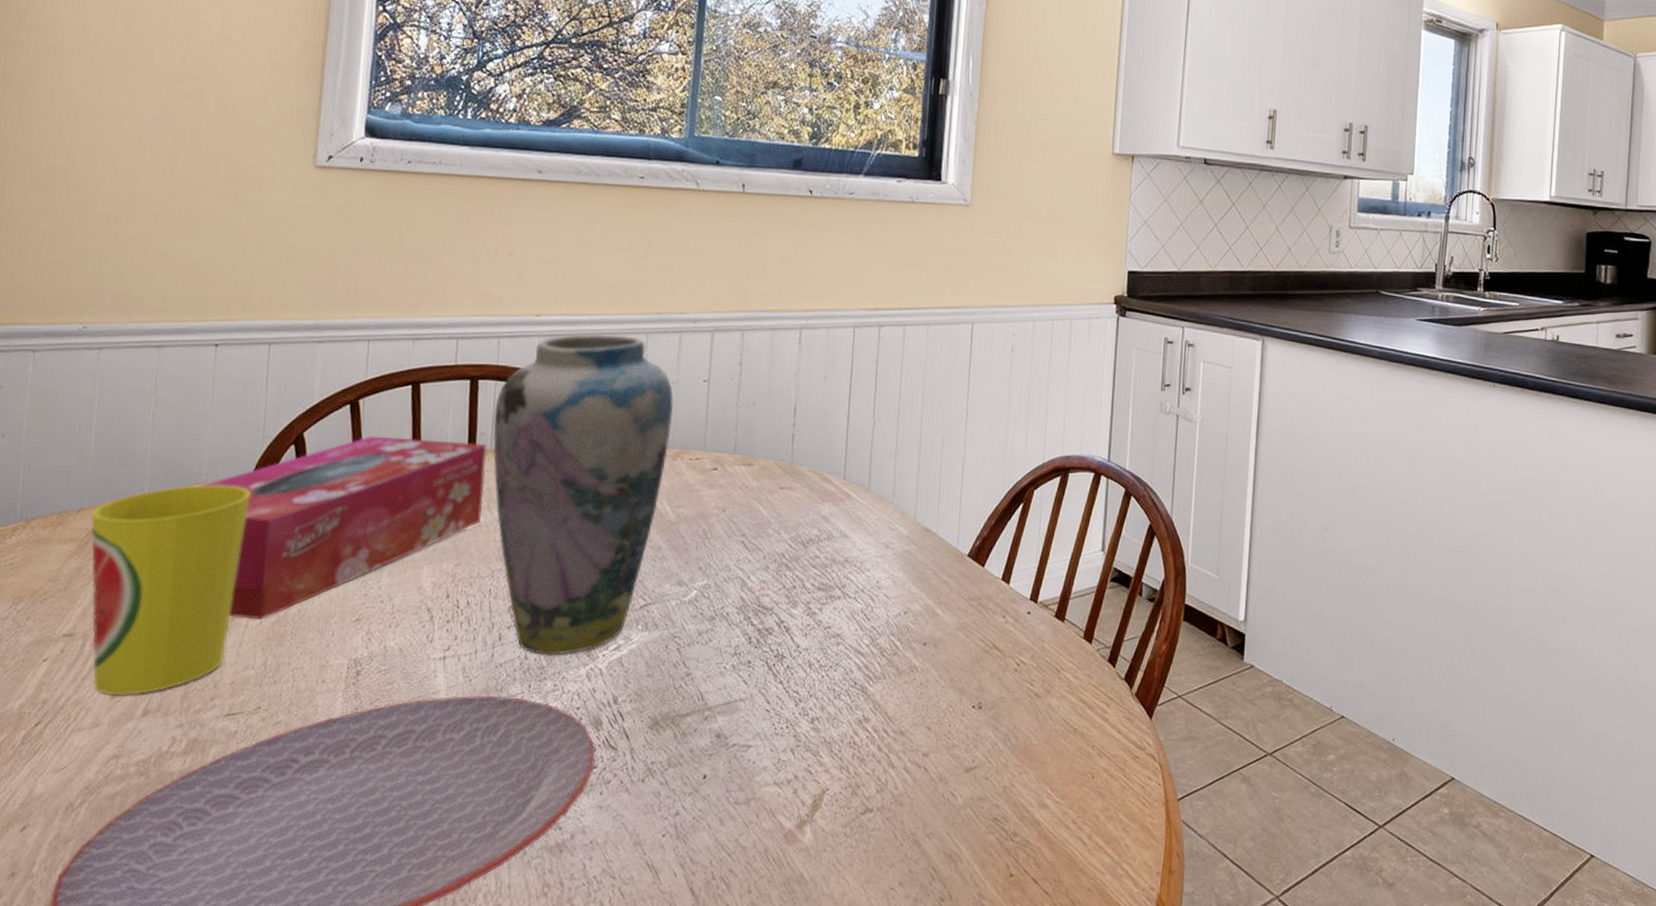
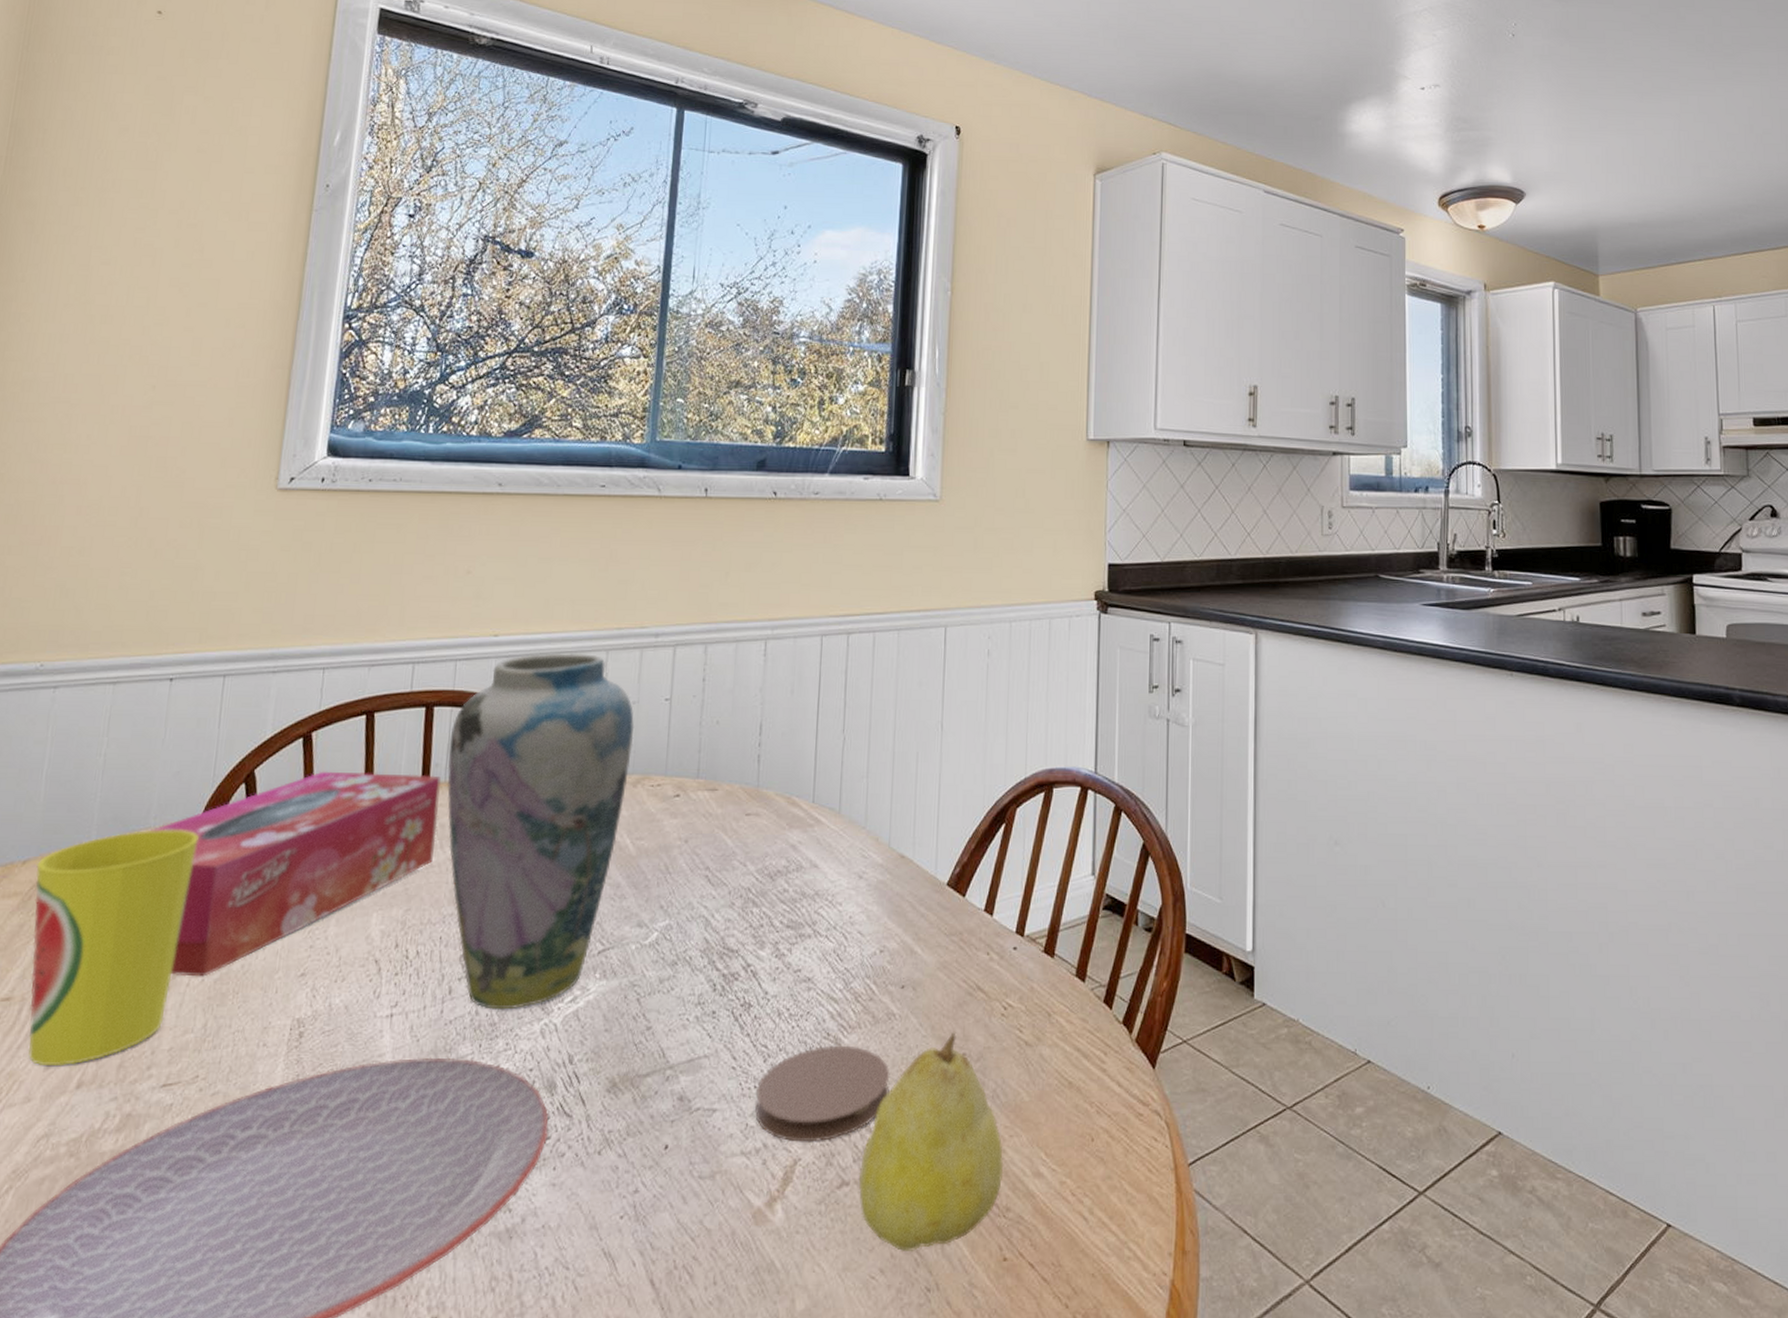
coaster: none [786,693,912,775] -> present [754,1045,890,1142]
fruit: none [881,683,1013,868] -> present [859,1031,1004,1251]

